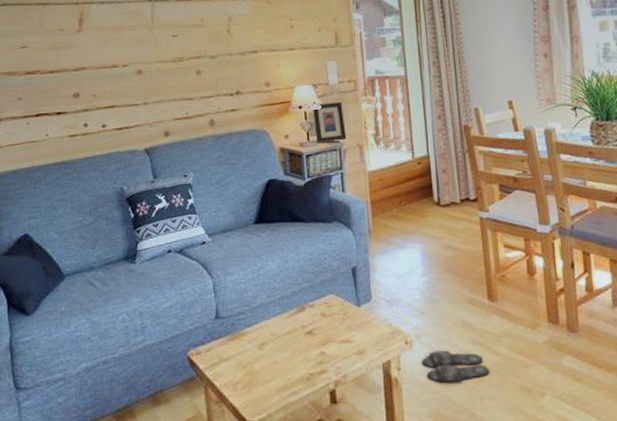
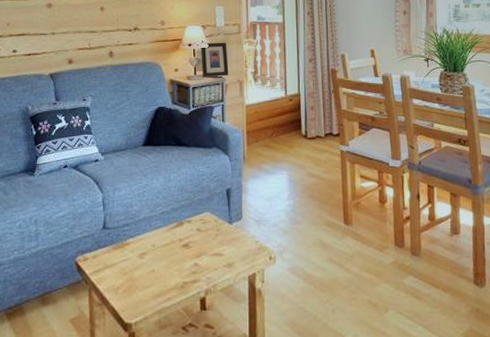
slippers: present [422,350,490,383] -> none [283,266,342,295]

